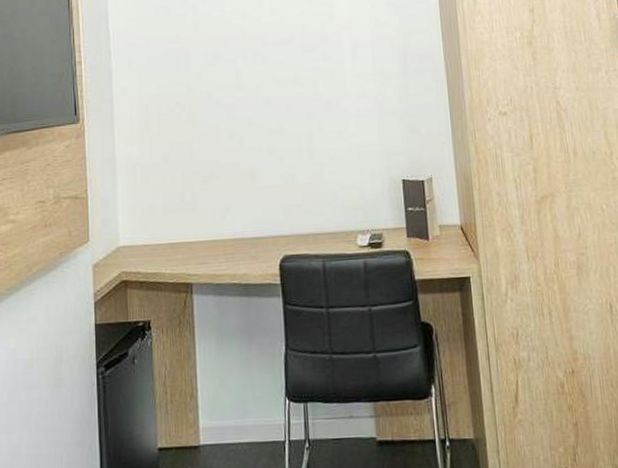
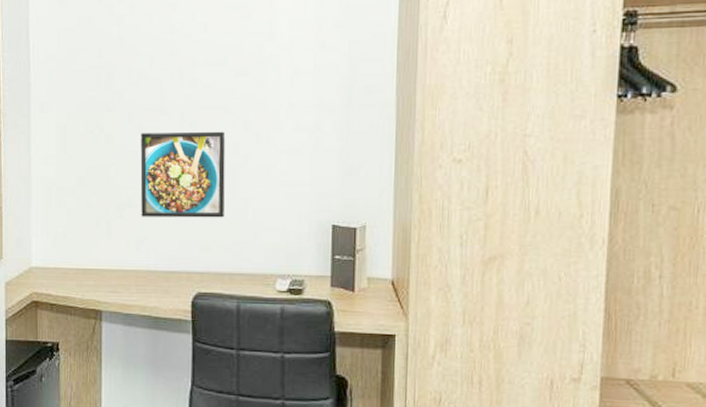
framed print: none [220,102,304,188] -> present [140,131,226,218]

